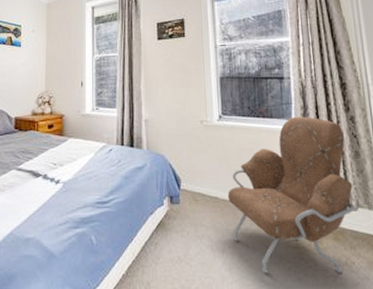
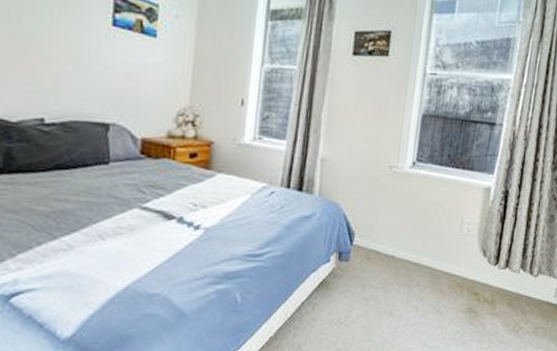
armchair: present [227,116,357,274] -> none [403,170,545,339]

